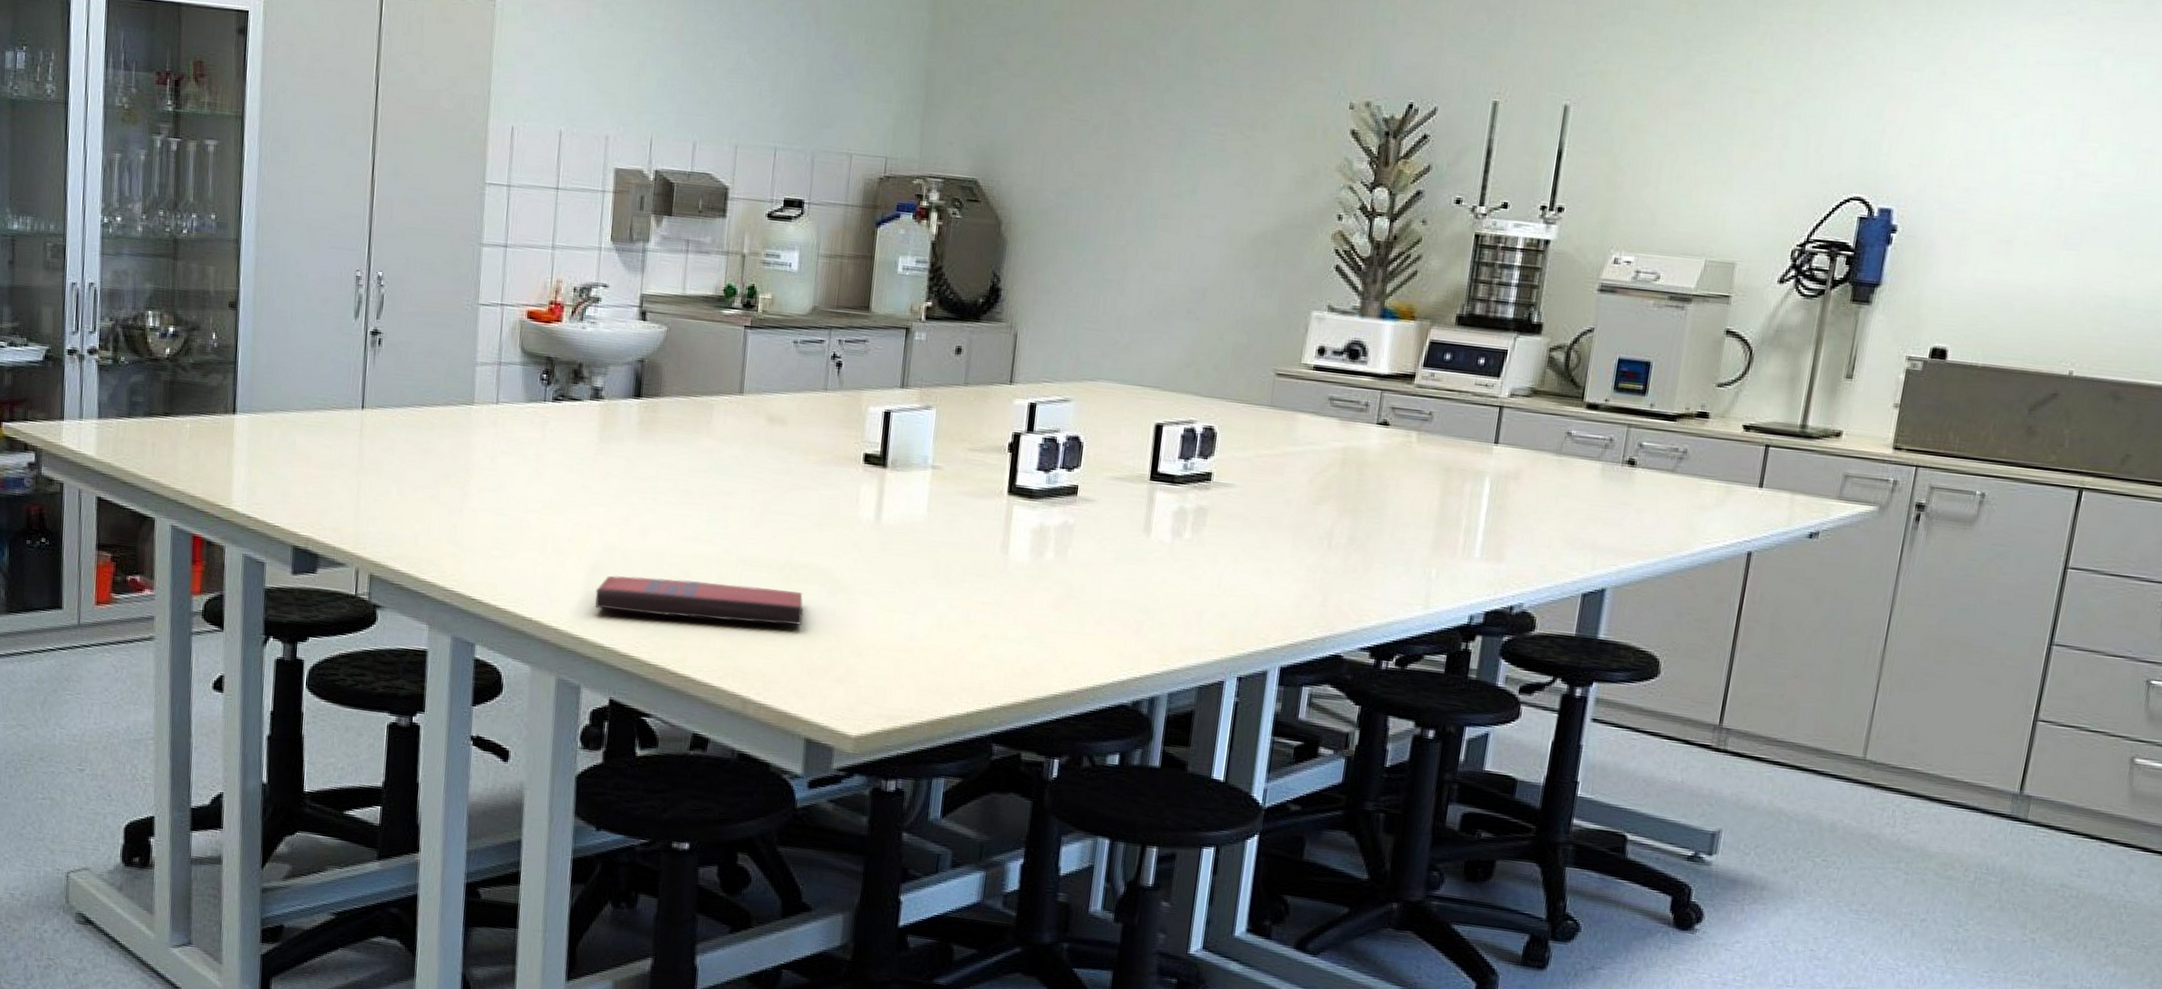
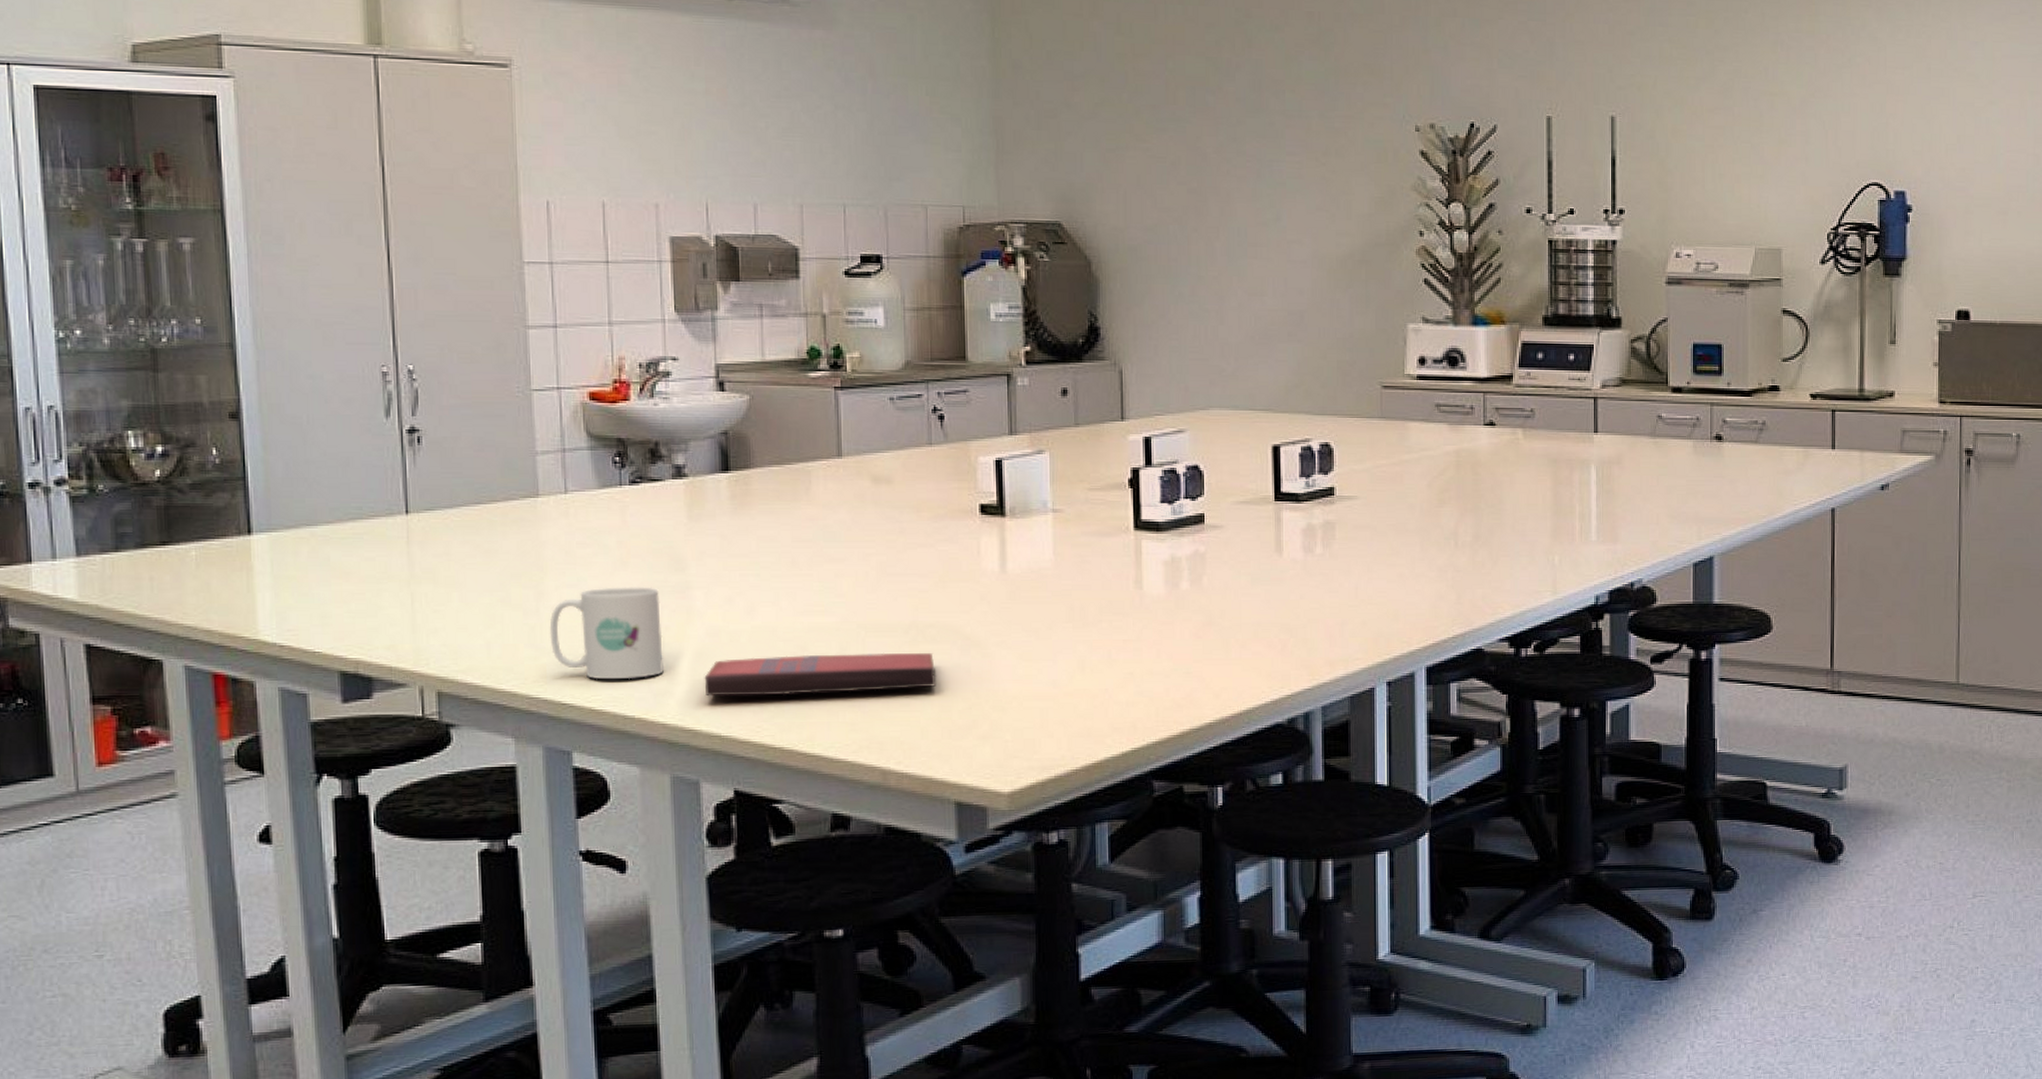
mug: none [468,495,566,584] -> present [549,587,664,680]

